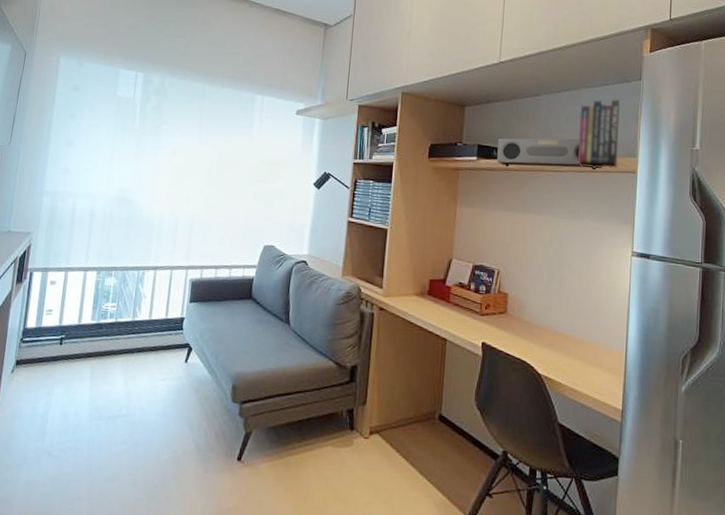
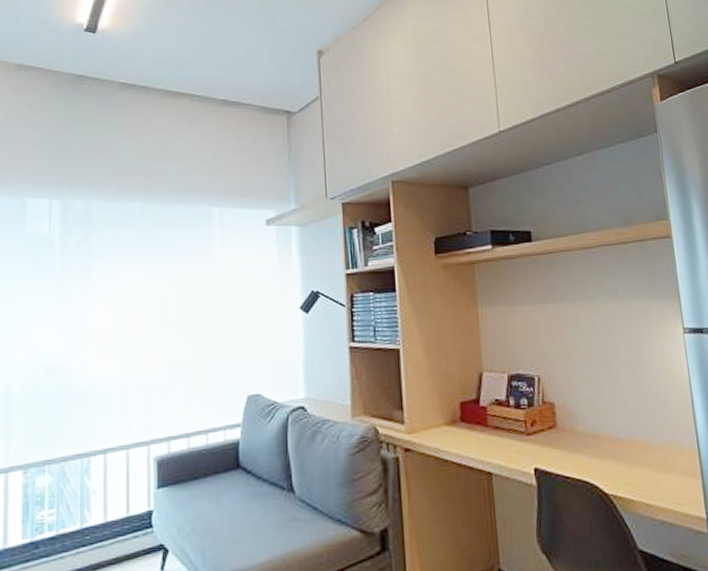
speaker: present [497,138,603,170] -> none [513,208,634,252]
books: present [577,99,620,168] -> none [597,157,651,239]

